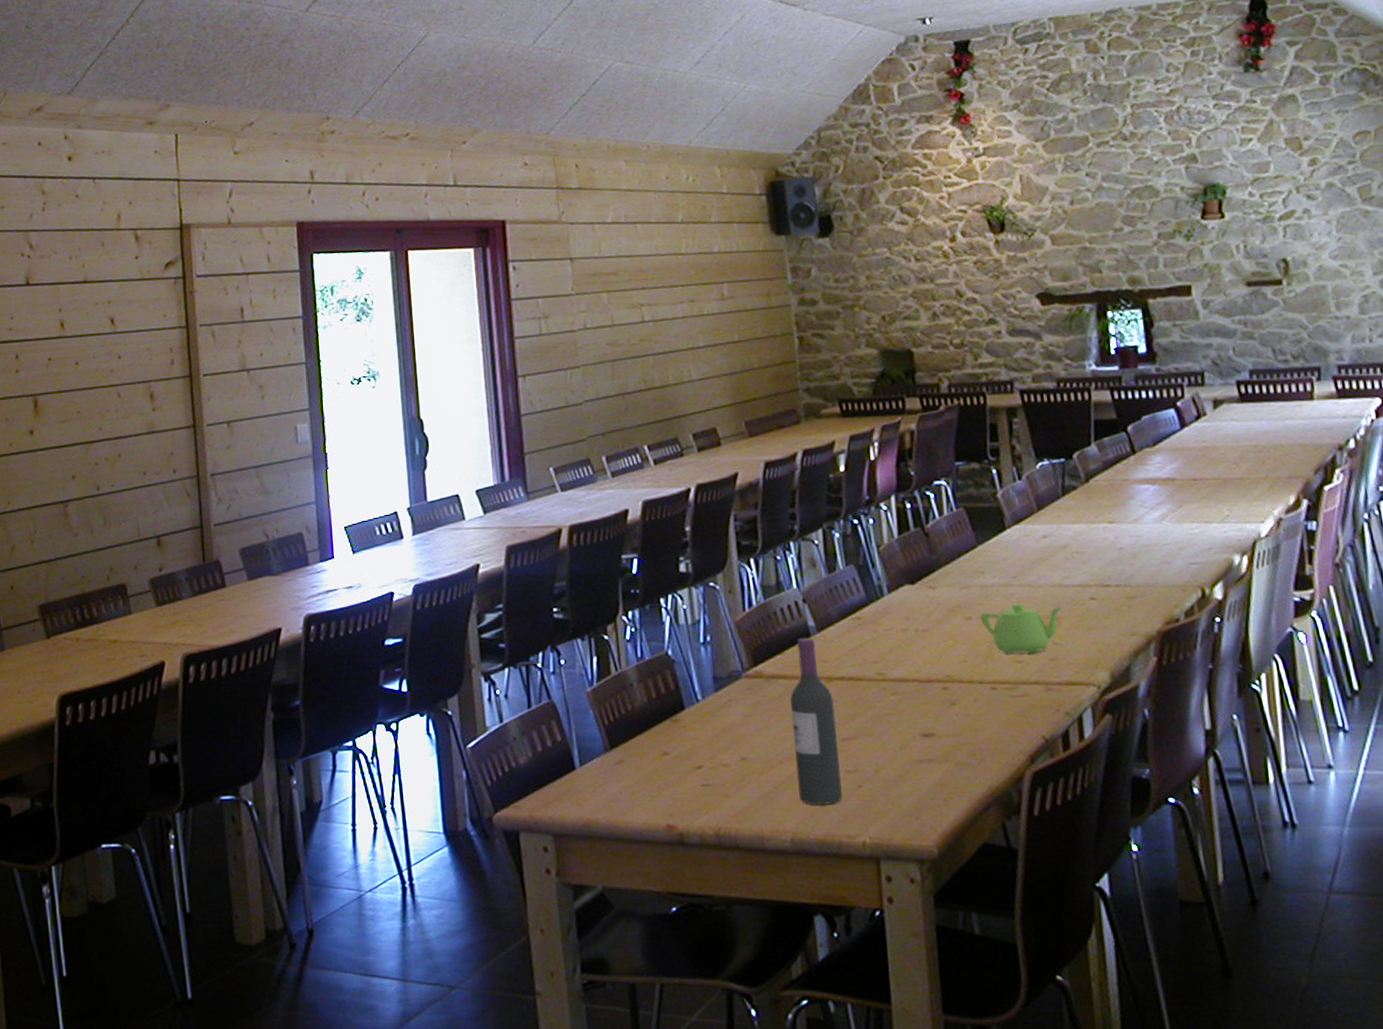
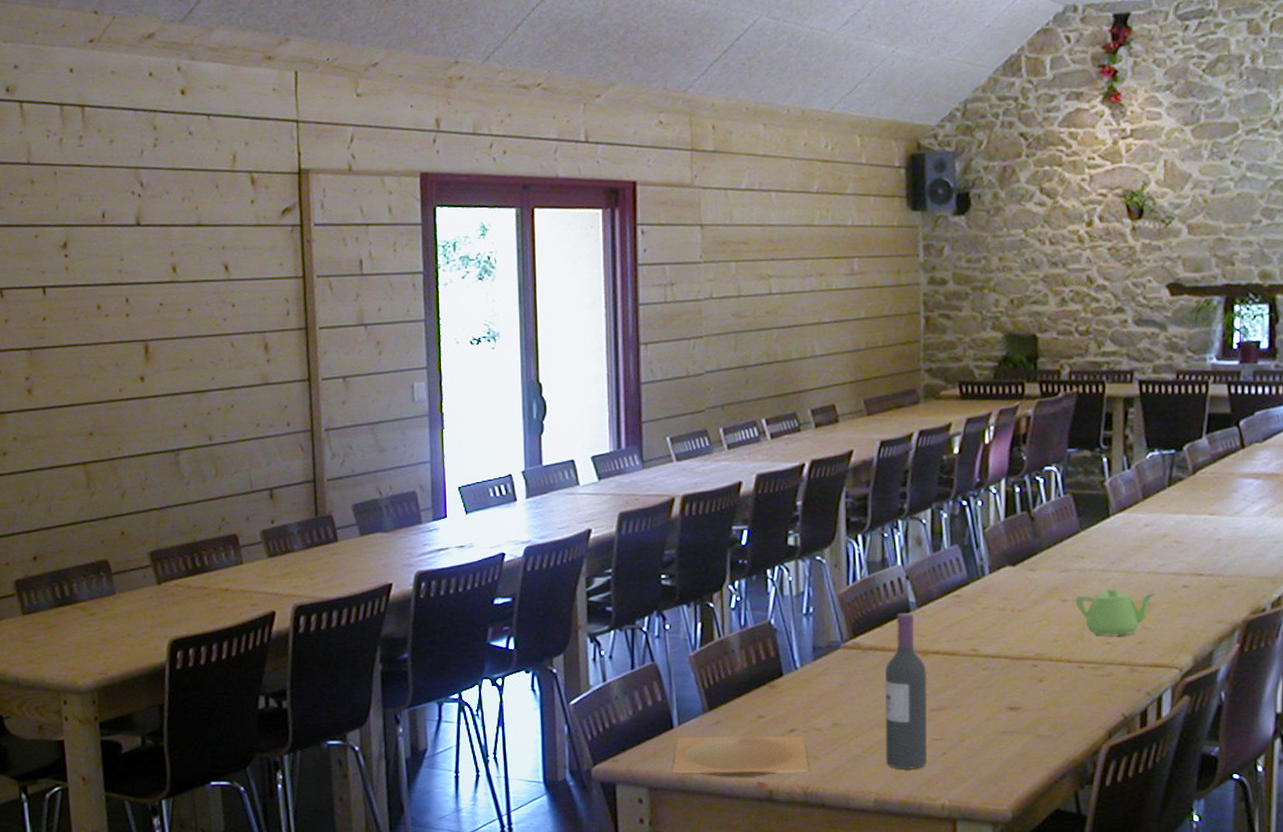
plate: none [577,772,719,821] -> present [672,735,809,777]

